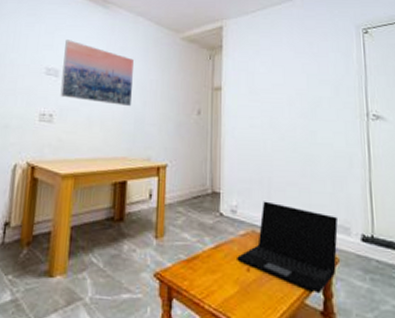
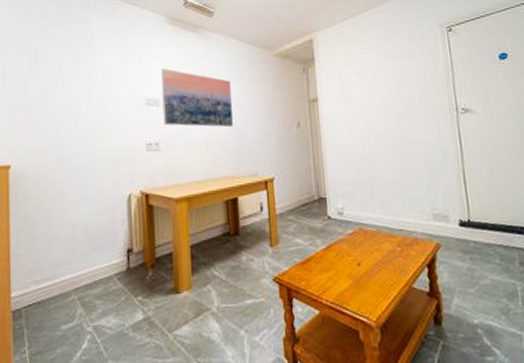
laptop: present [237,201,338,294] -> none [347,200,439,278]

